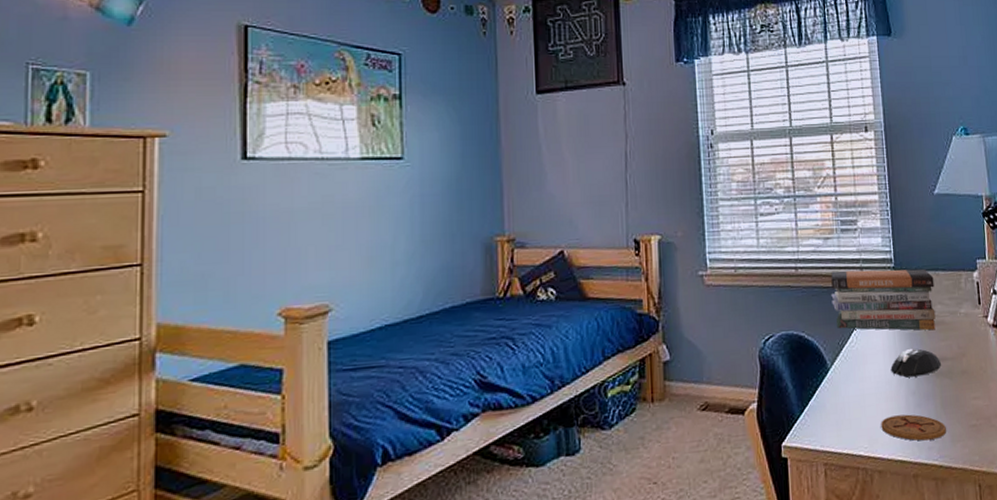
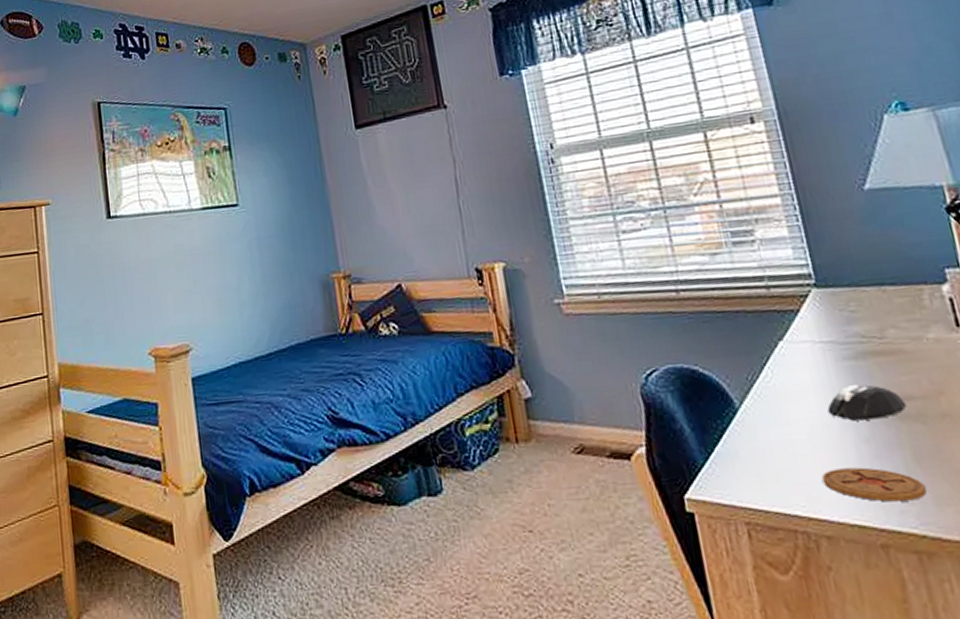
book stack: present [831,269,936,331] -> none [725,284,891,362]

